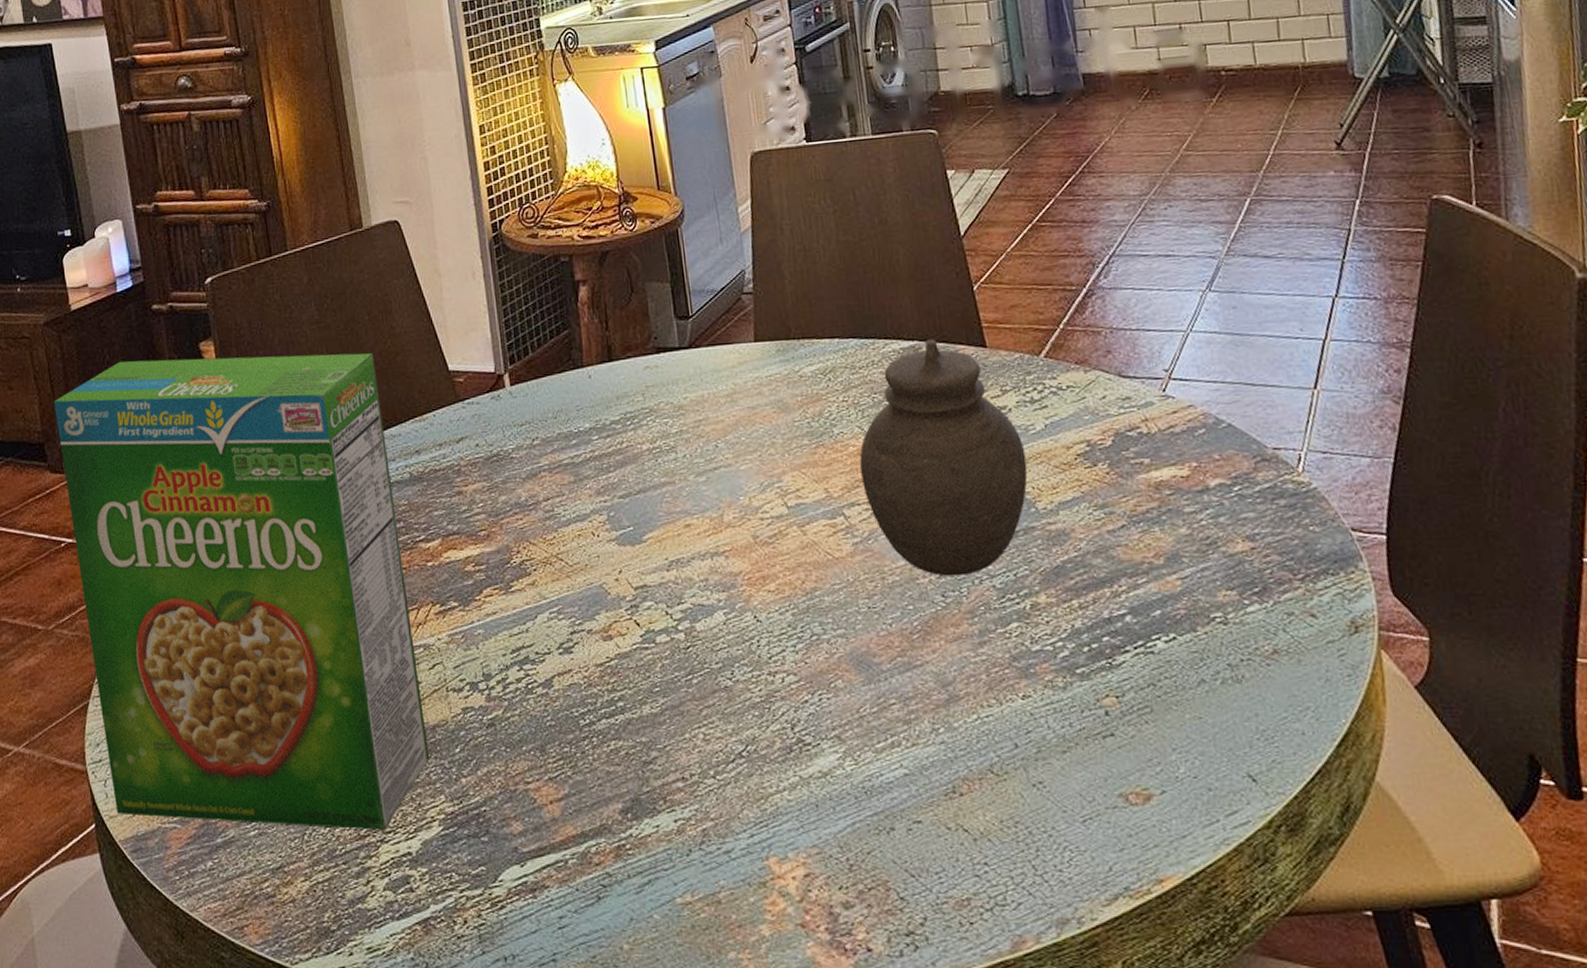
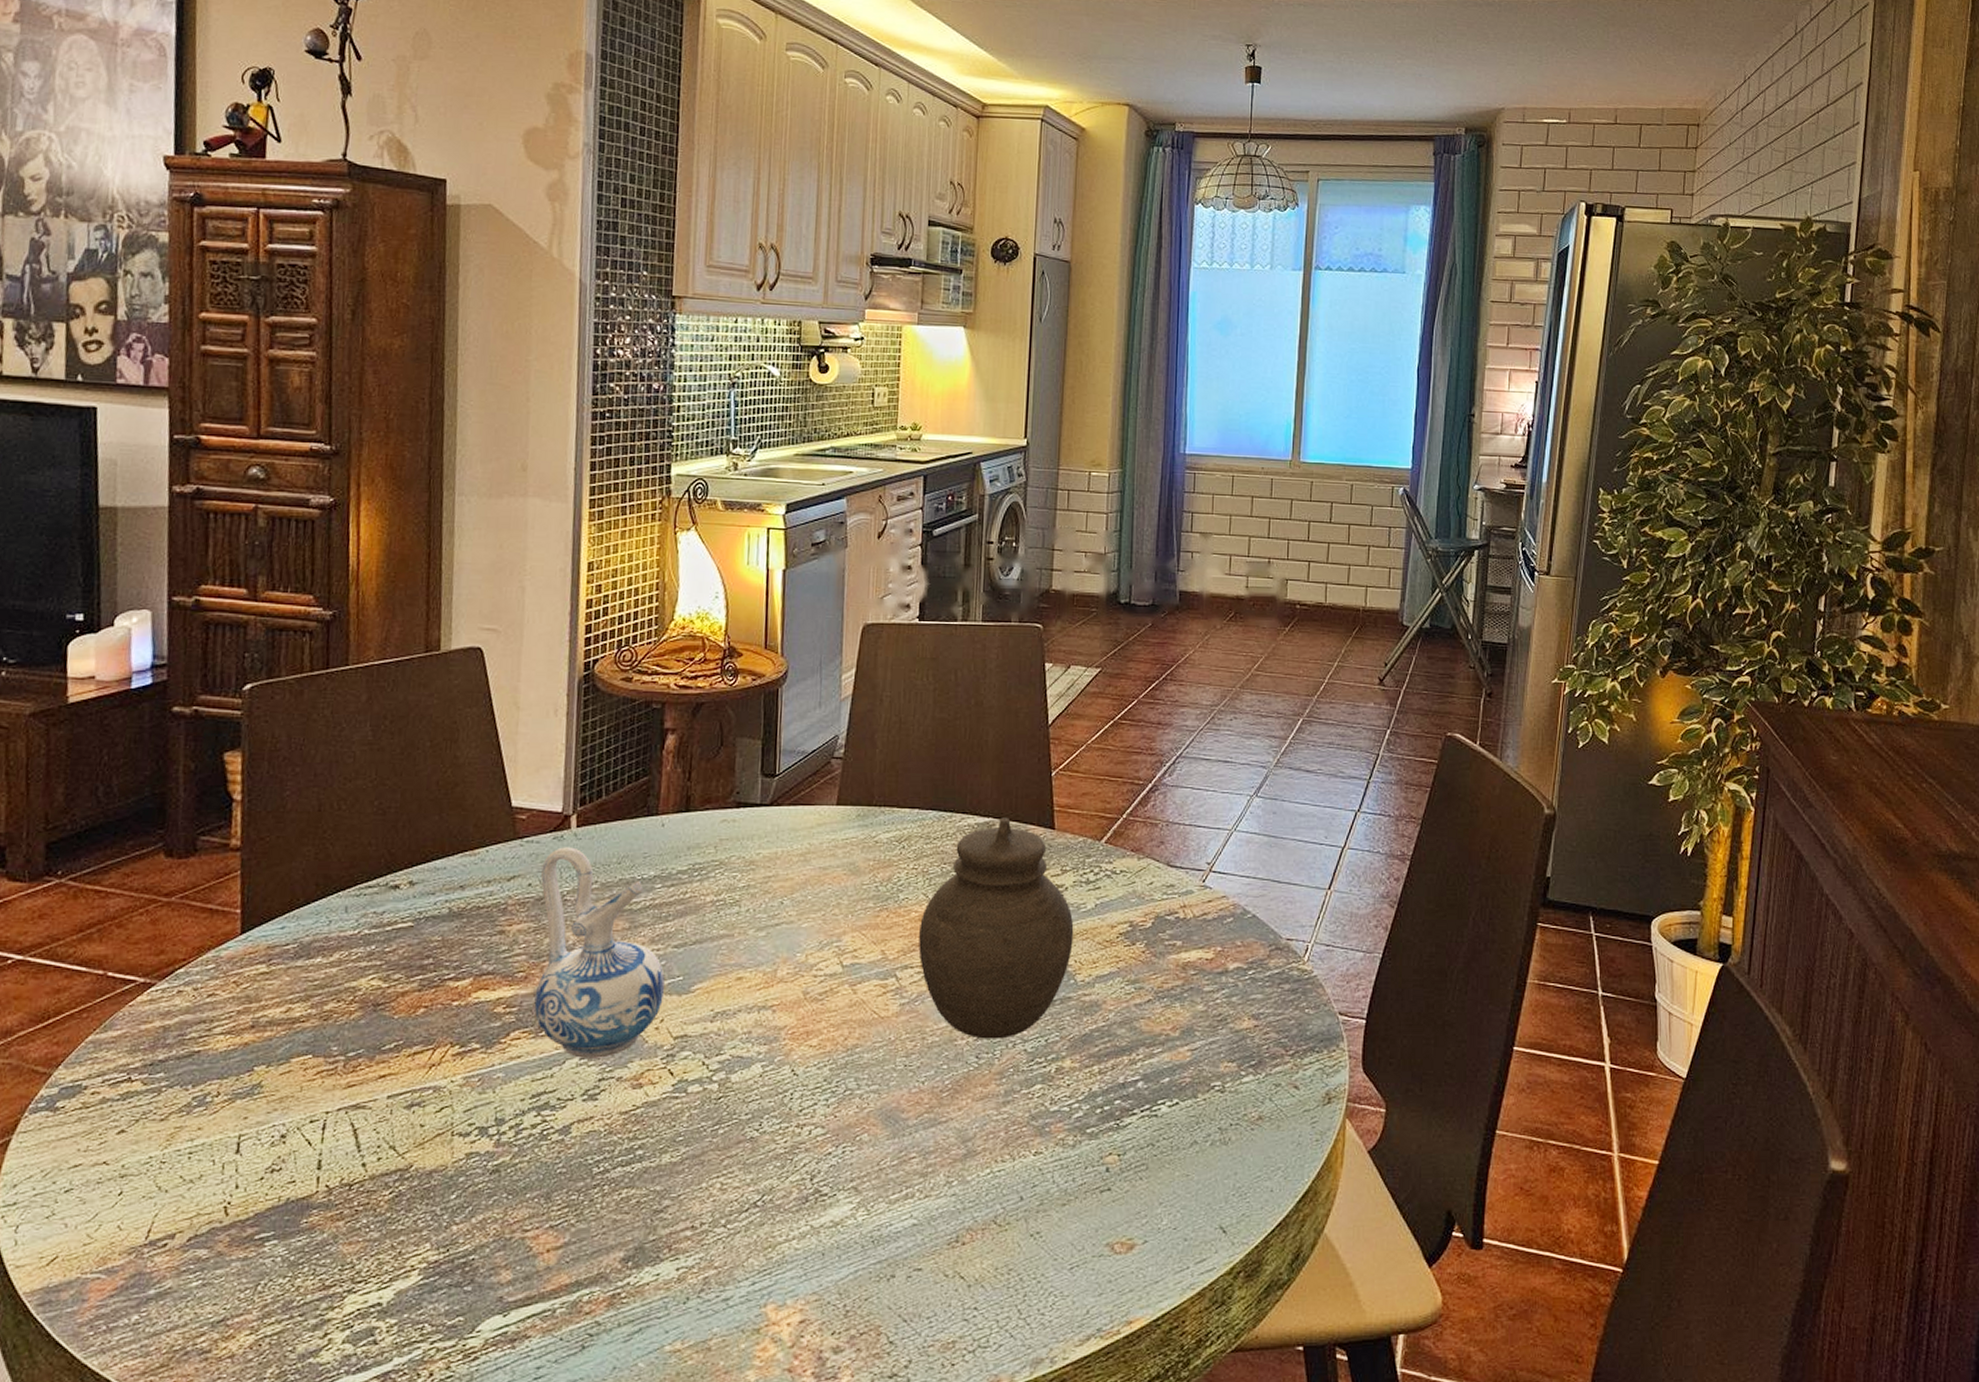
cereal box: present [54,353,429,830] -> none [25,764,430,1280]
ceramic pitcher: none [485,405,618,614] -> present [534,847,665,1060]

